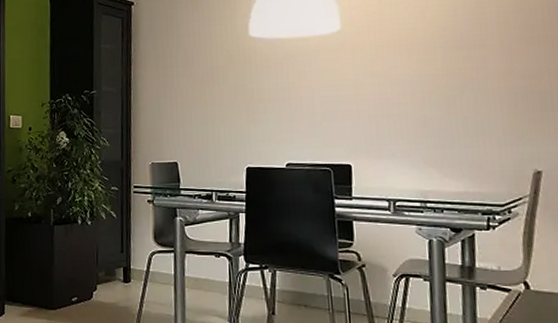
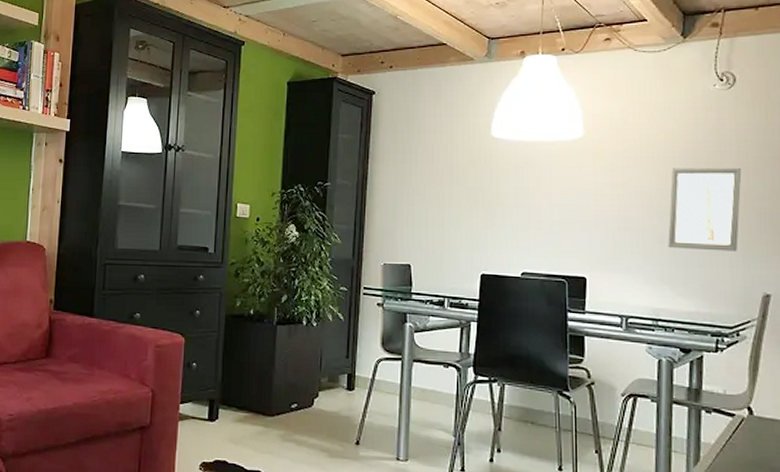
wall art: none [432,48,505,132] -> present [668,167,742,251]

